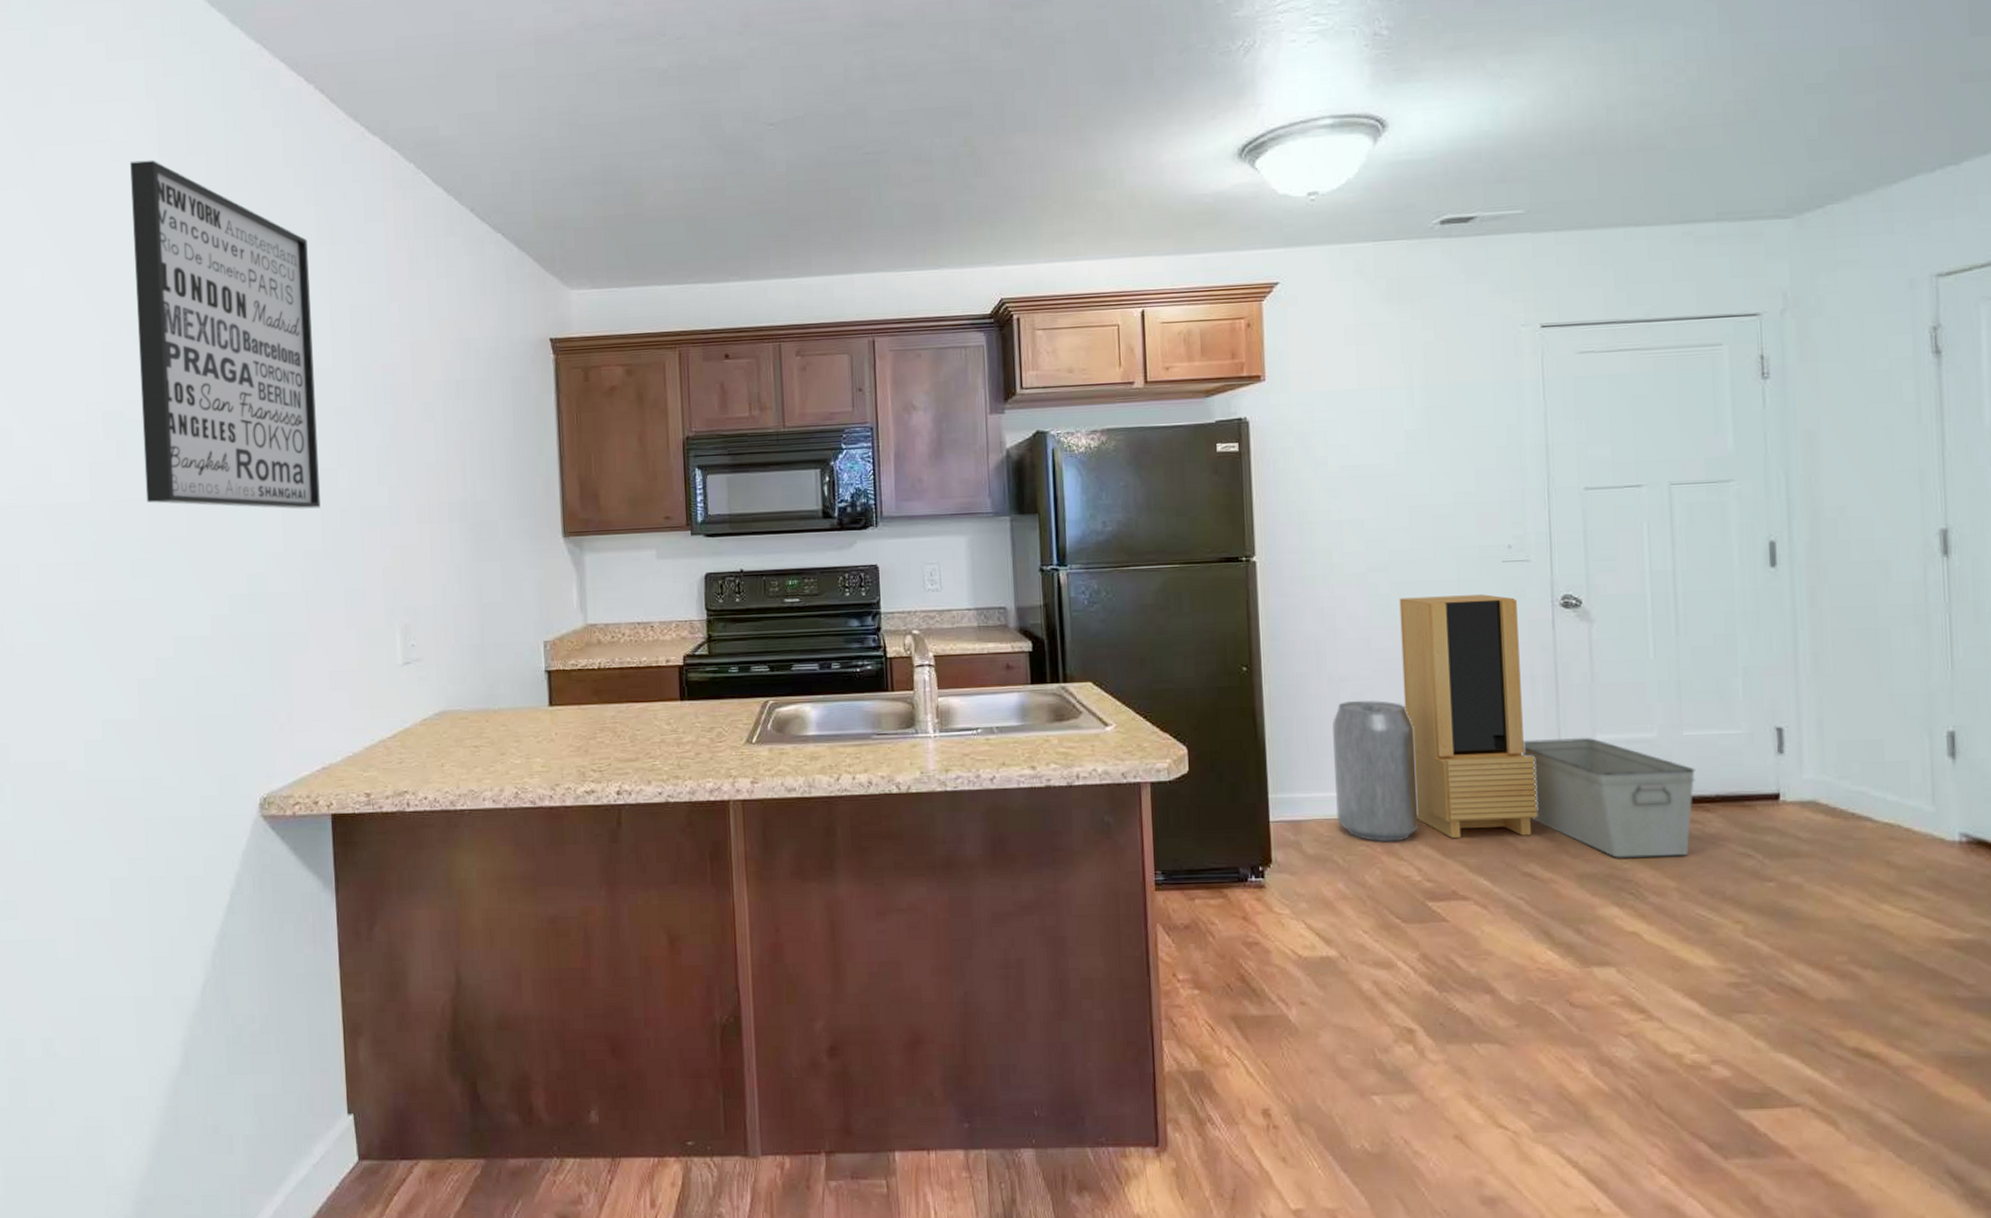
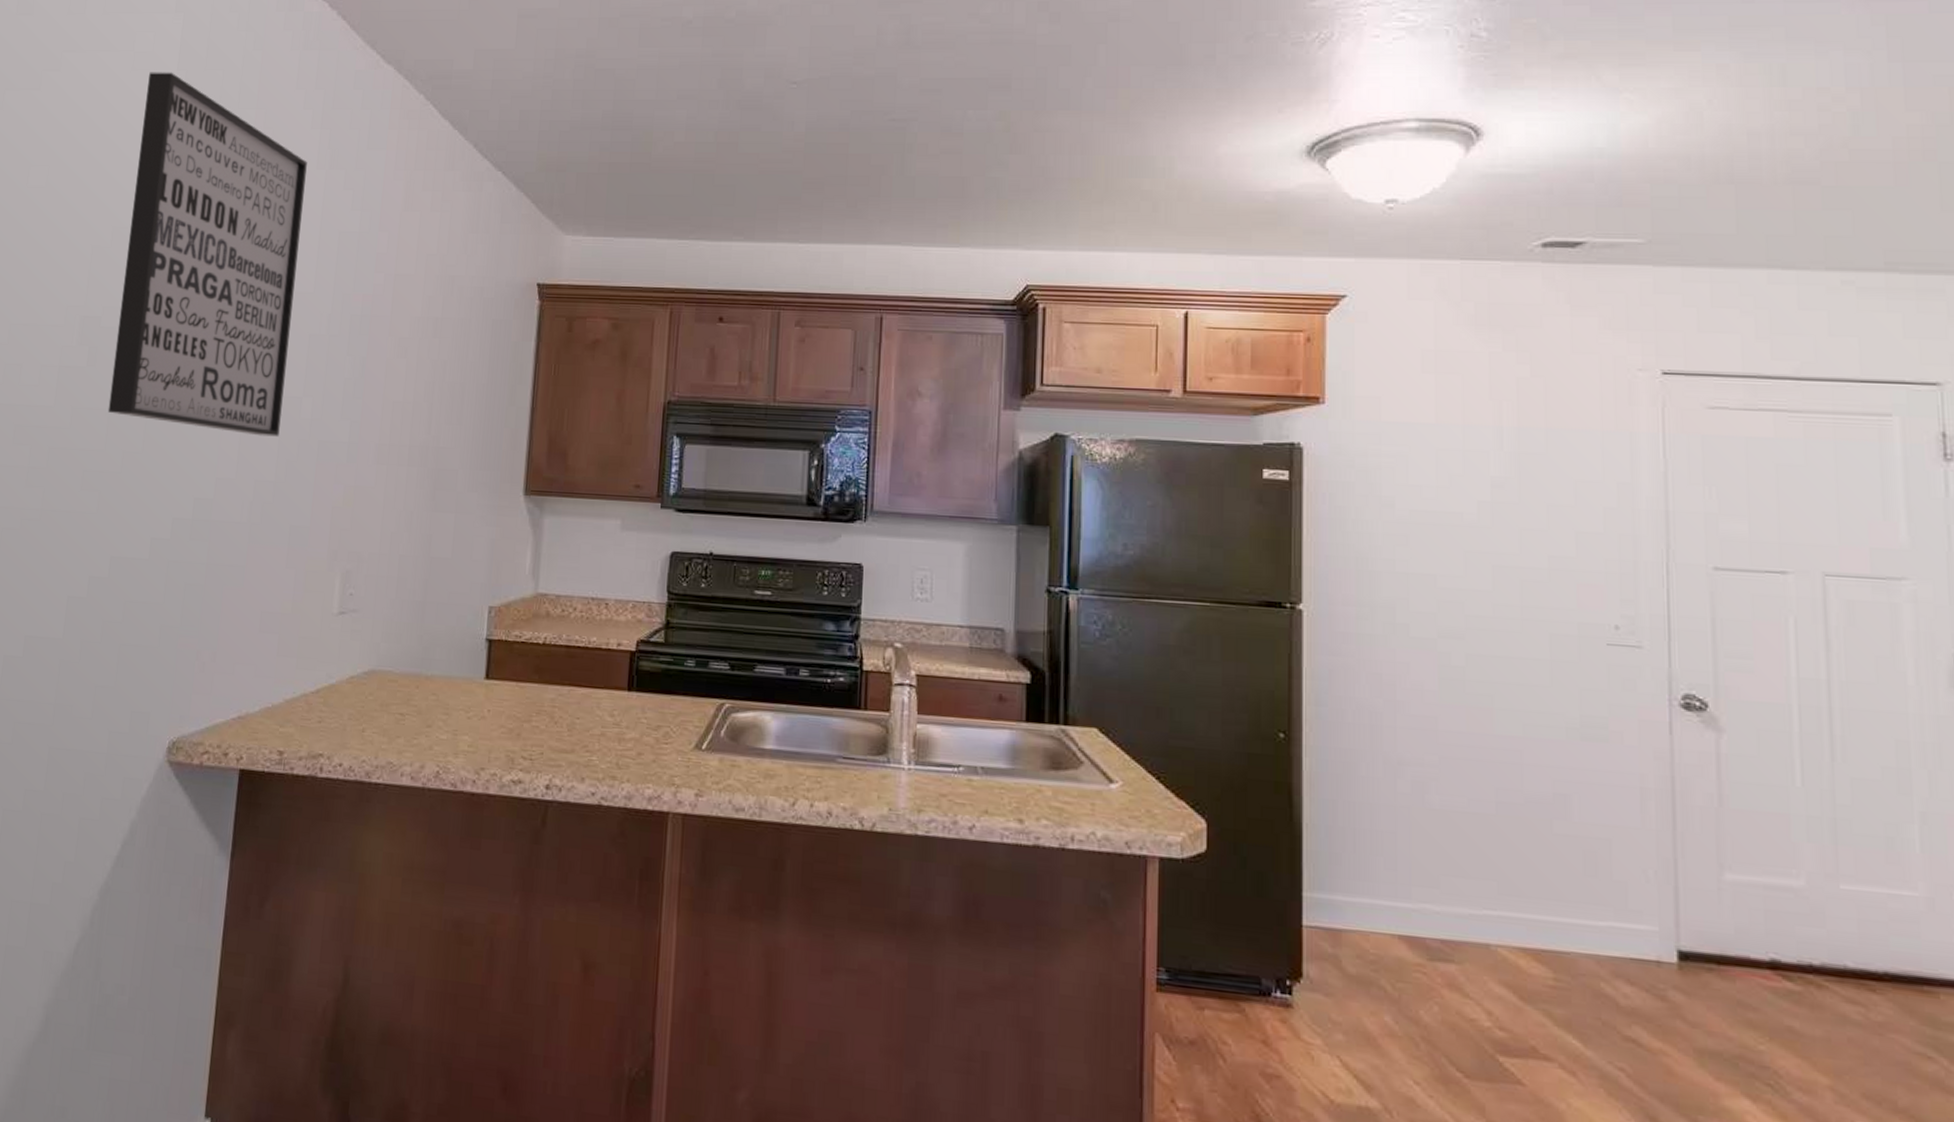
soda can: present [1332,699,1420,842] -> none [1386,789,1492,974]
storage cabinet: present [1399,594,1537,838] -> none [1476,674,1645,990]
storage bin: present [1521,737,1696,858] -> none [1626,868,1857,1046]

